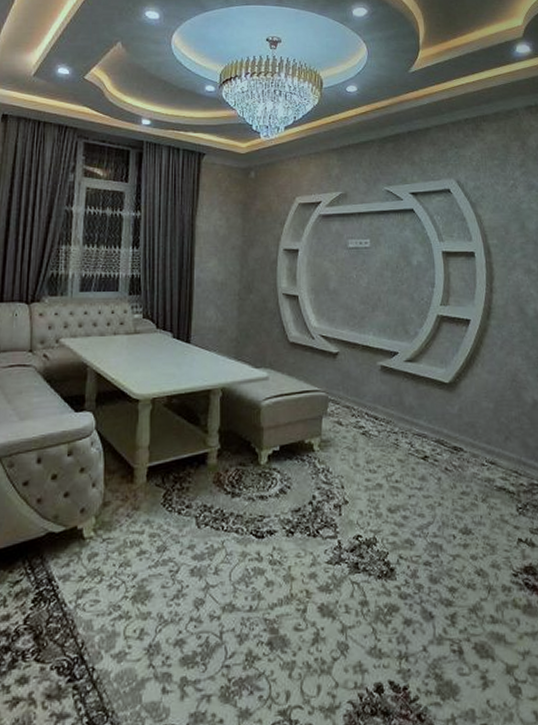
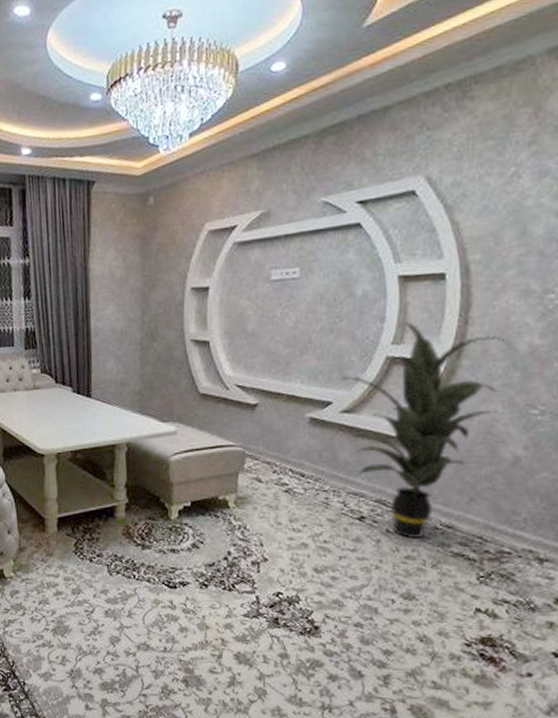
indoor plant: none [403,288,519,476] -> present [339,322,506,539]

